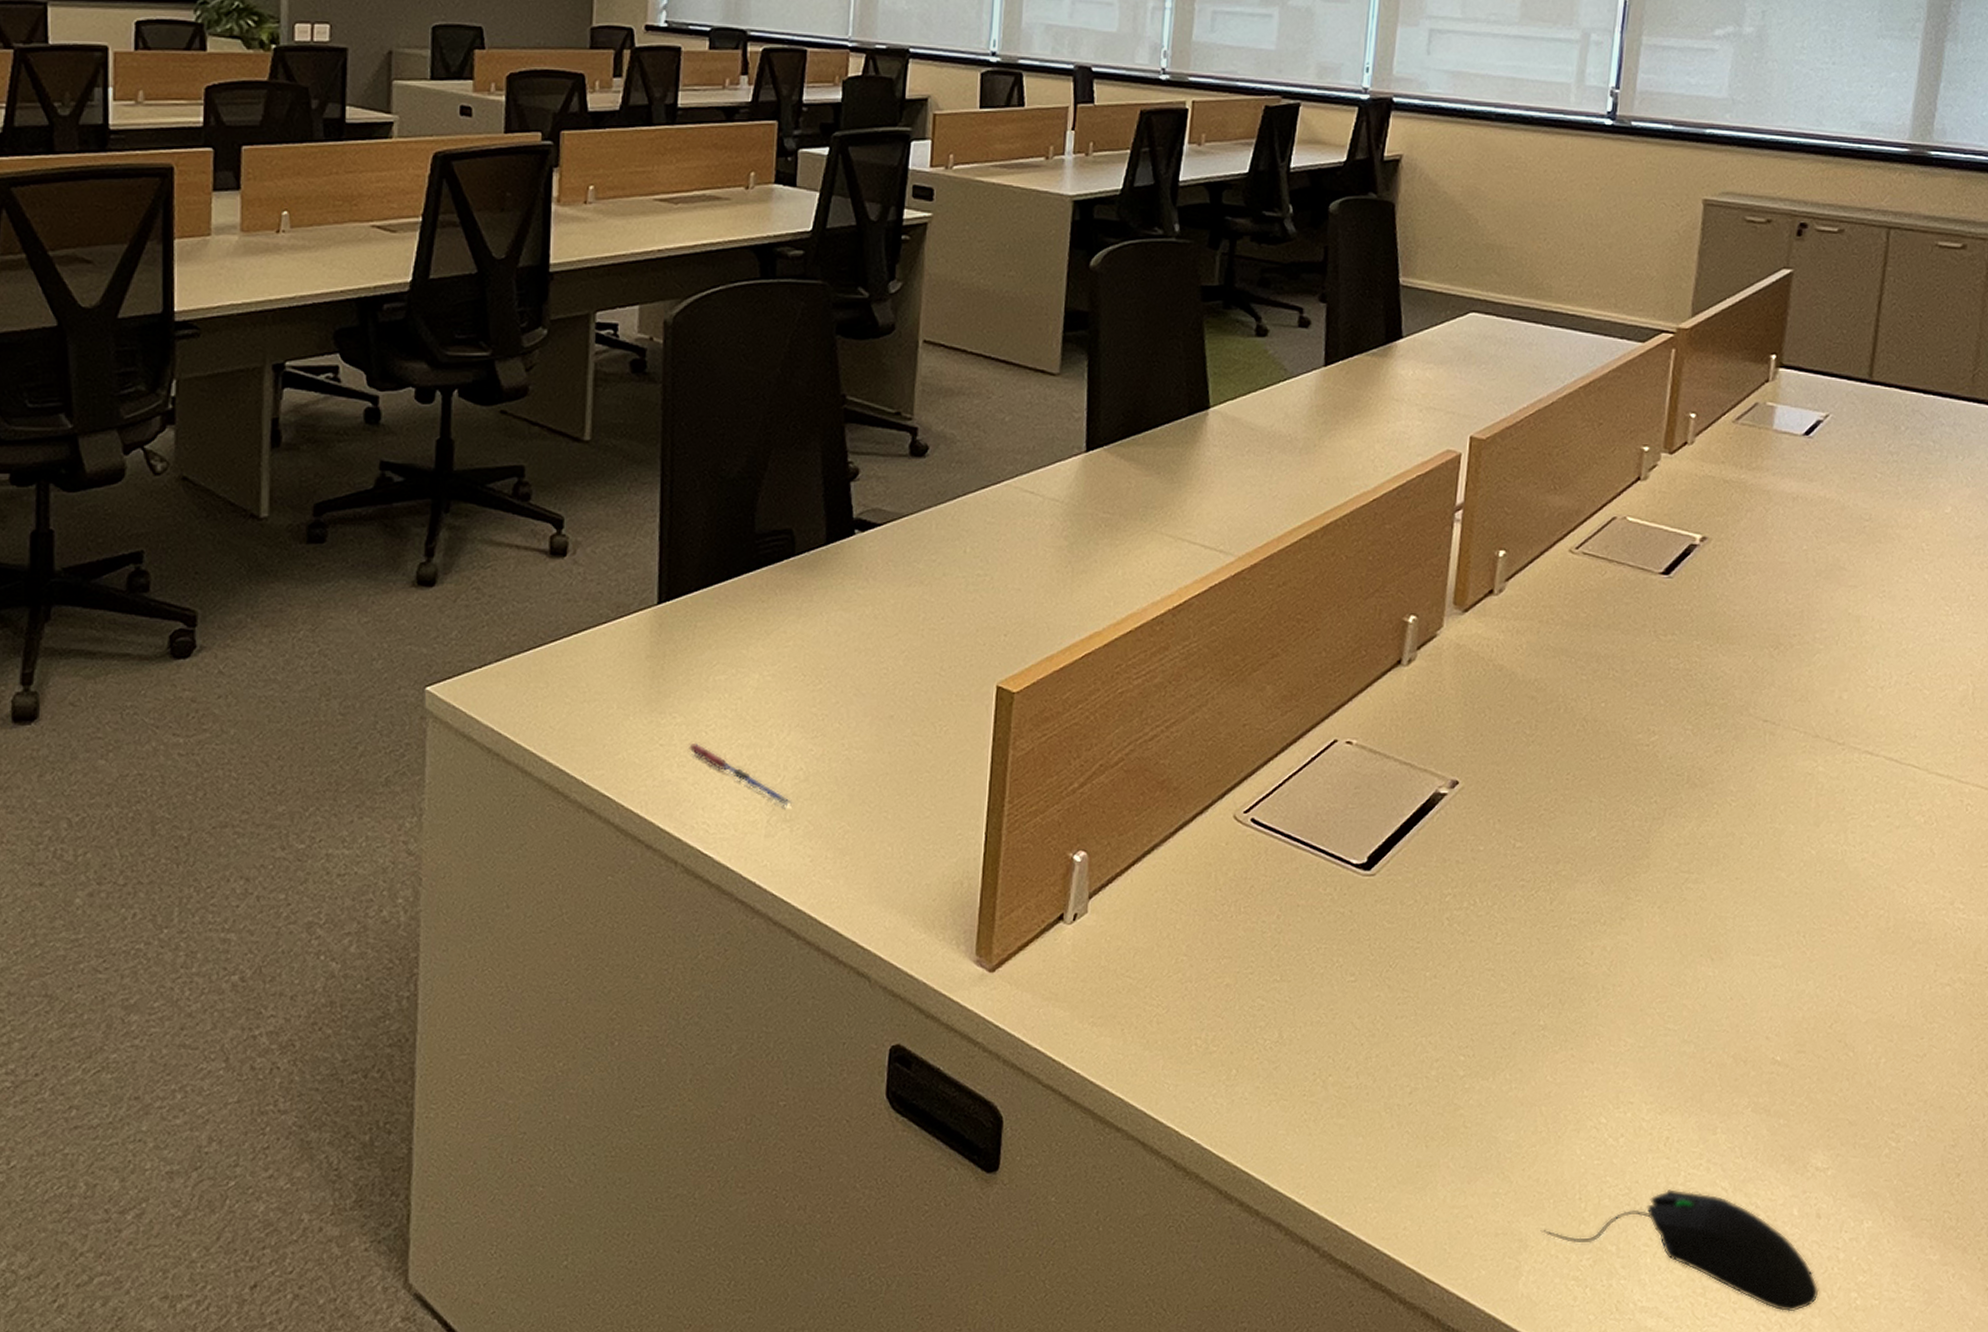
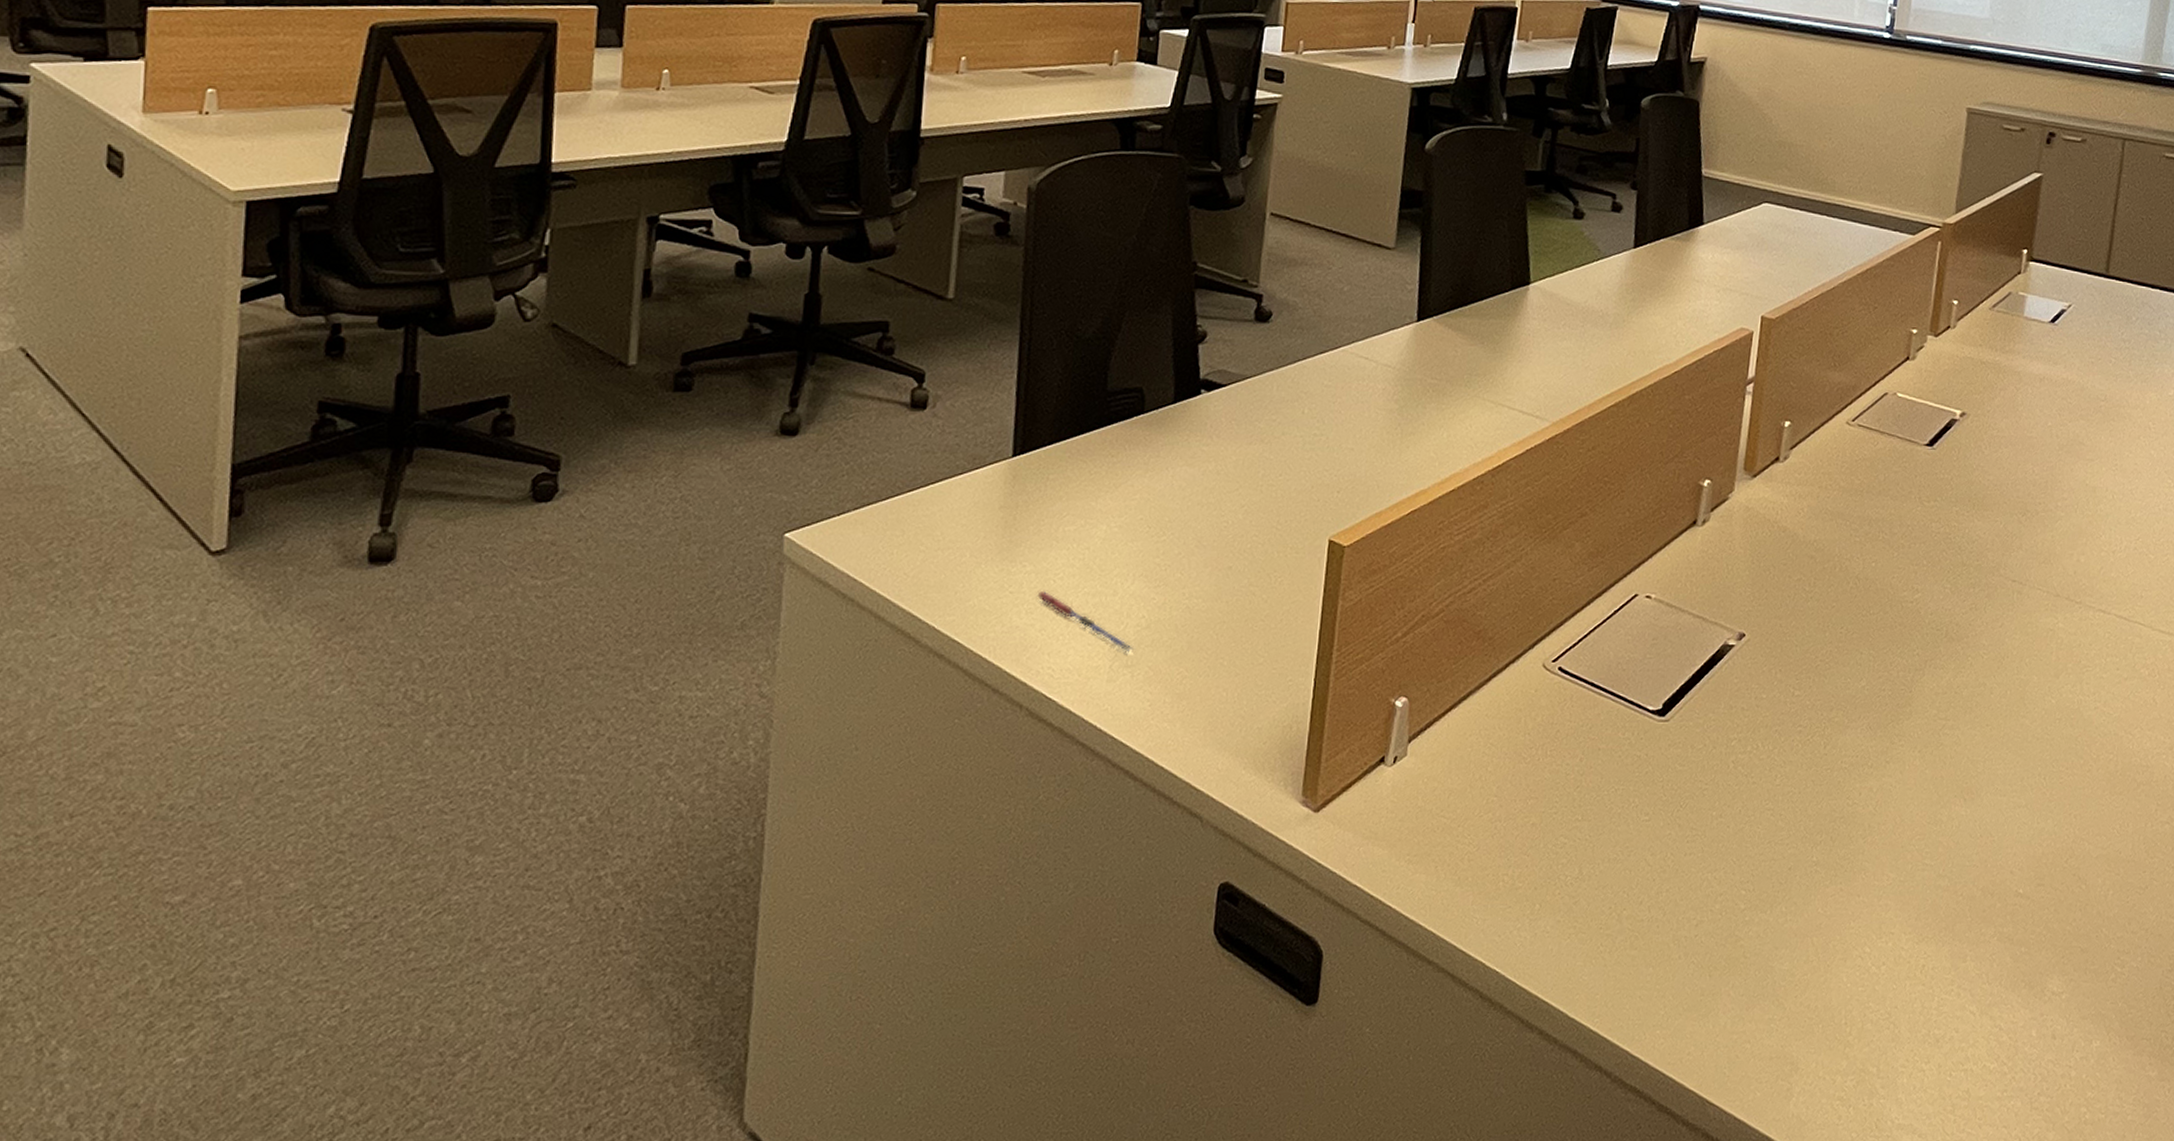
computer mouse: present [1540,1189,1819,1312] -> none [1810,1014,2054,1127]

